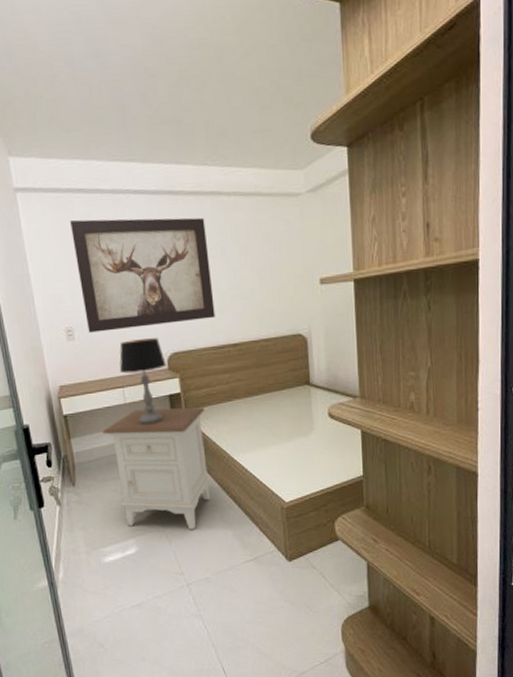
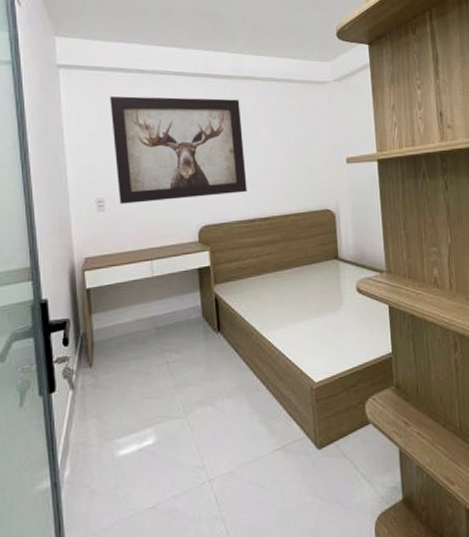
nightstand: present [102,406,211,530] -> none [126,280,238,416]
table lamp: present [119,338,167,424] -> none [149,210,197,299]

